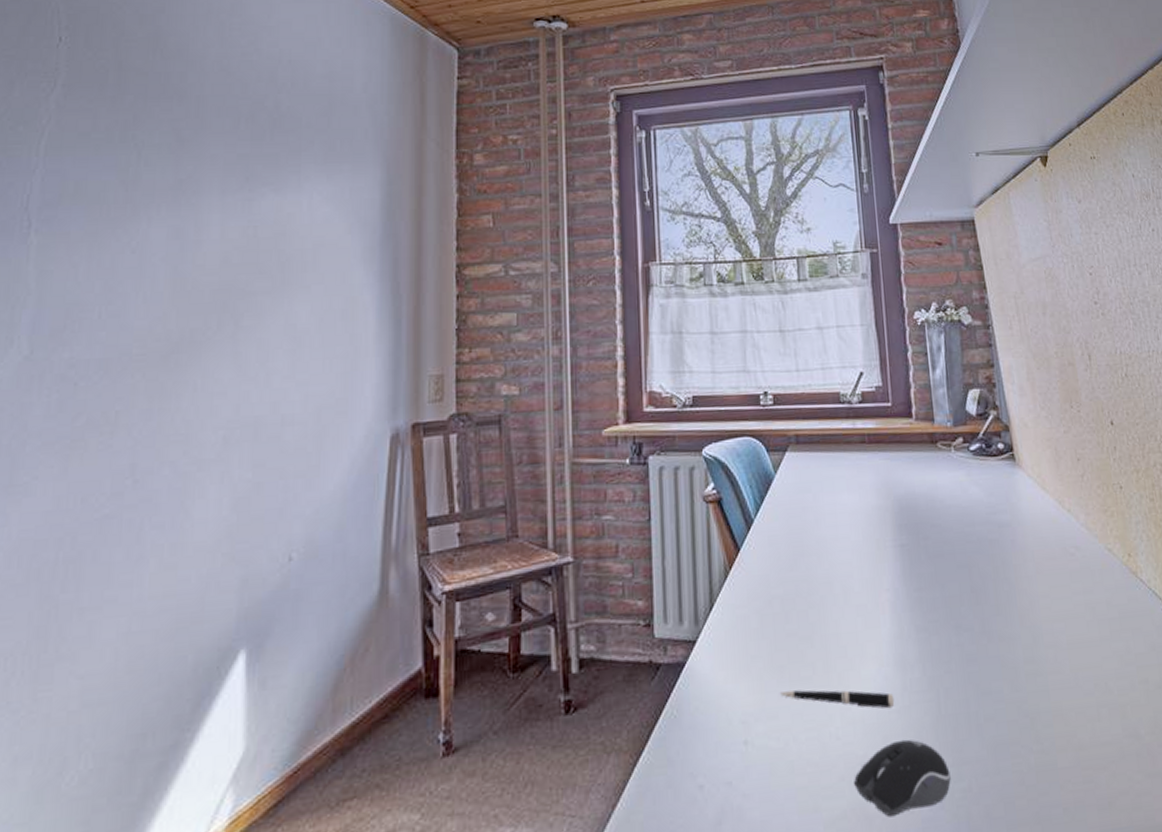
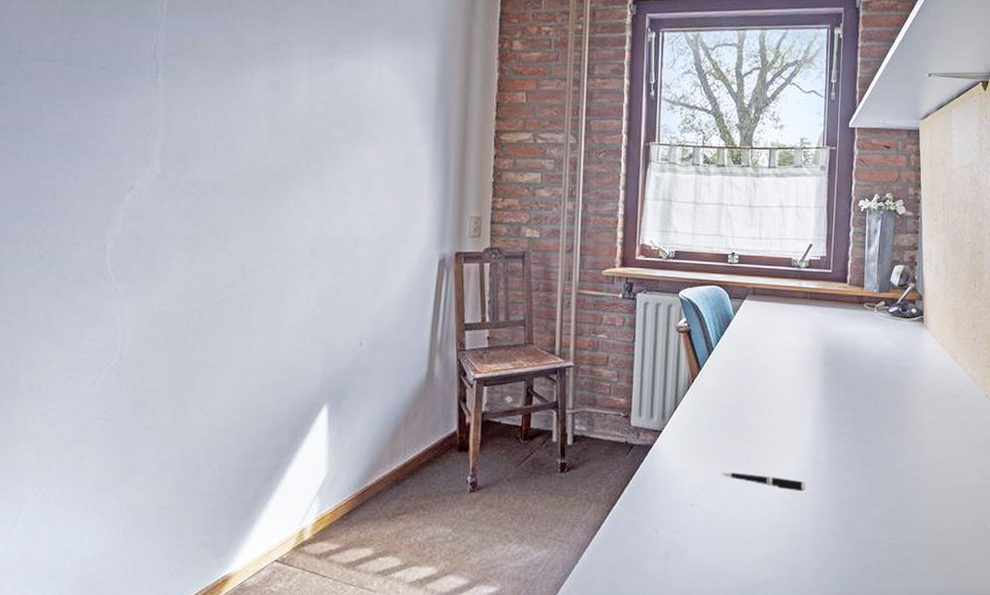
computer mouse: present [854,739,951,817] -> none [769,514,841,565]

